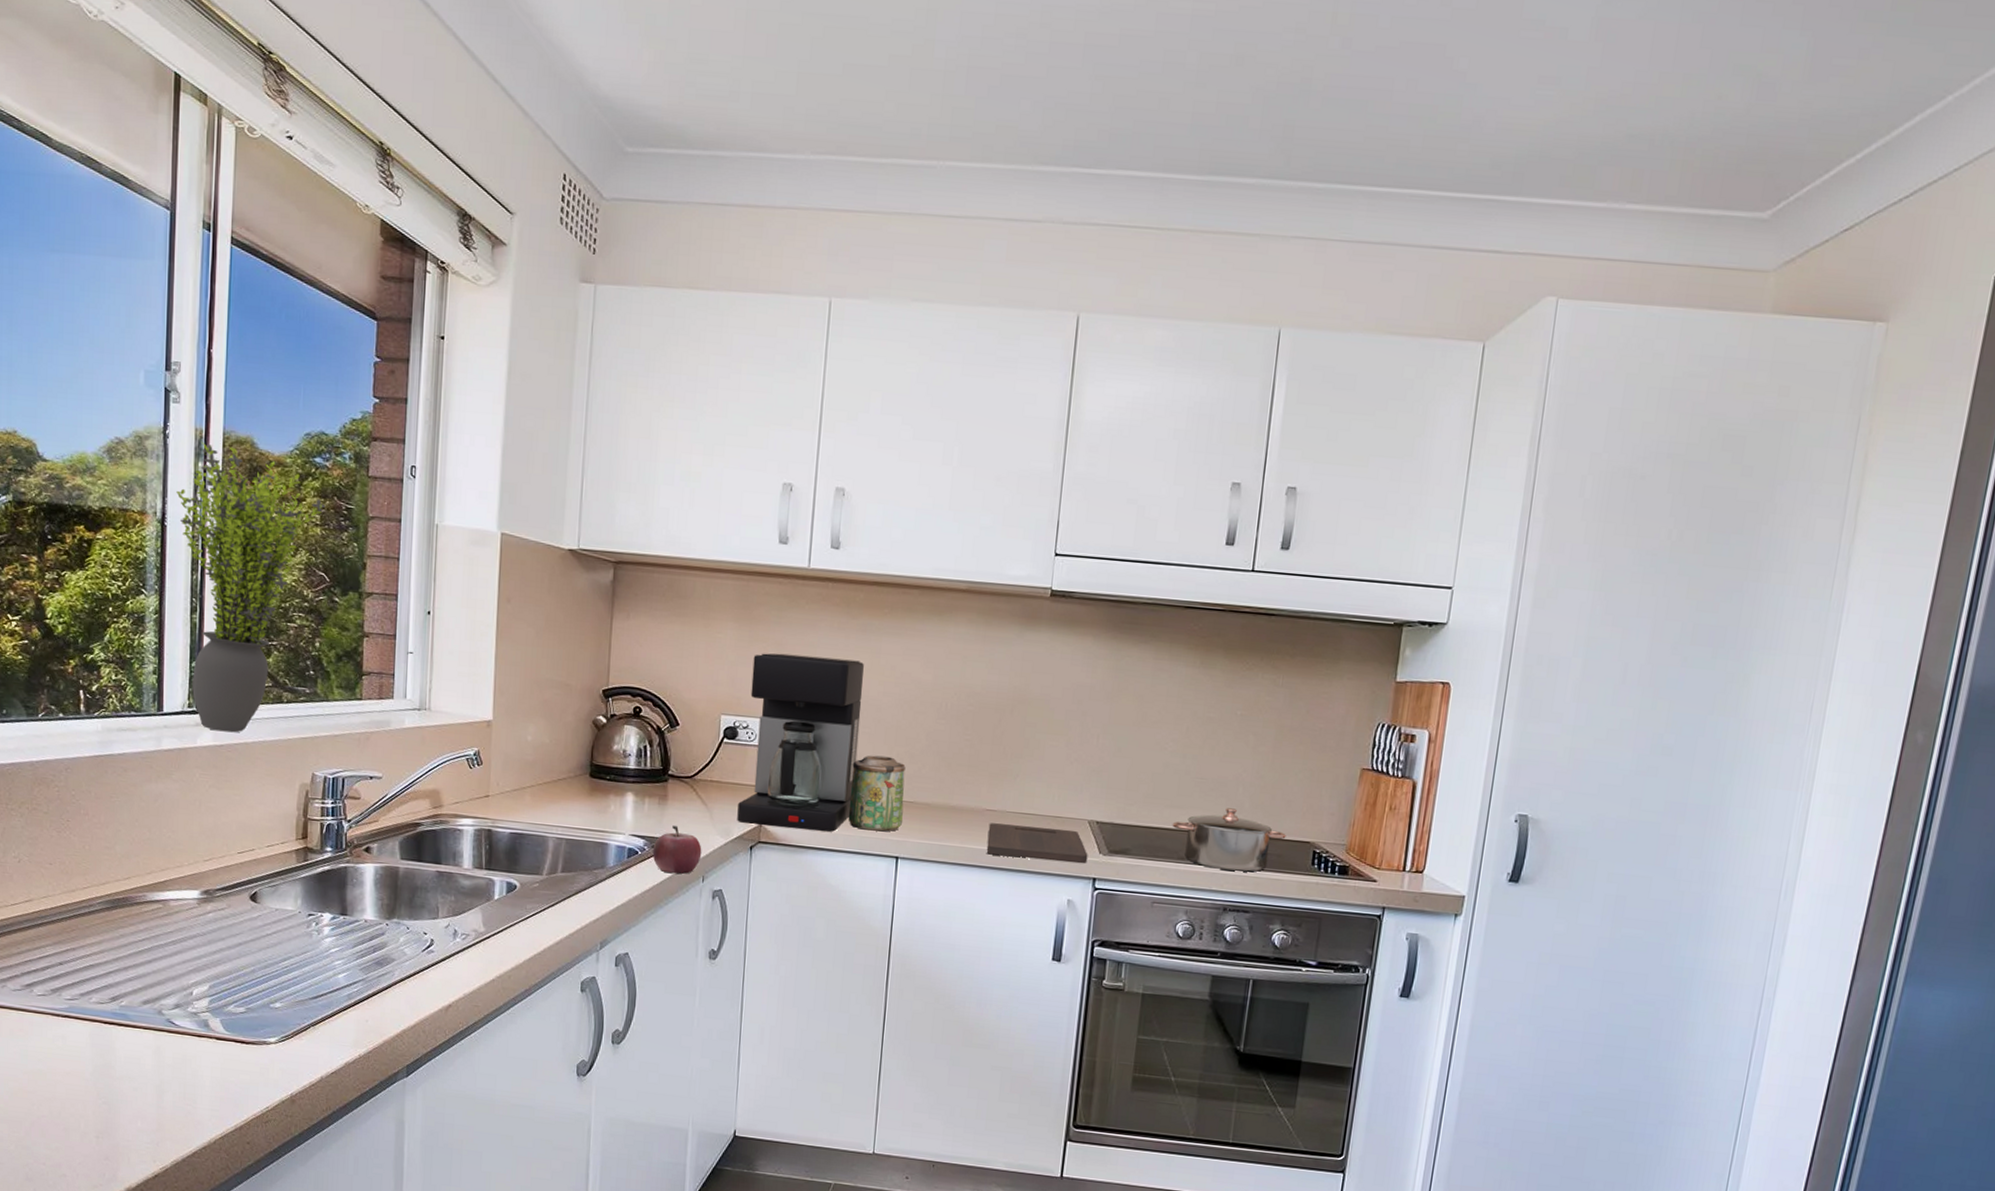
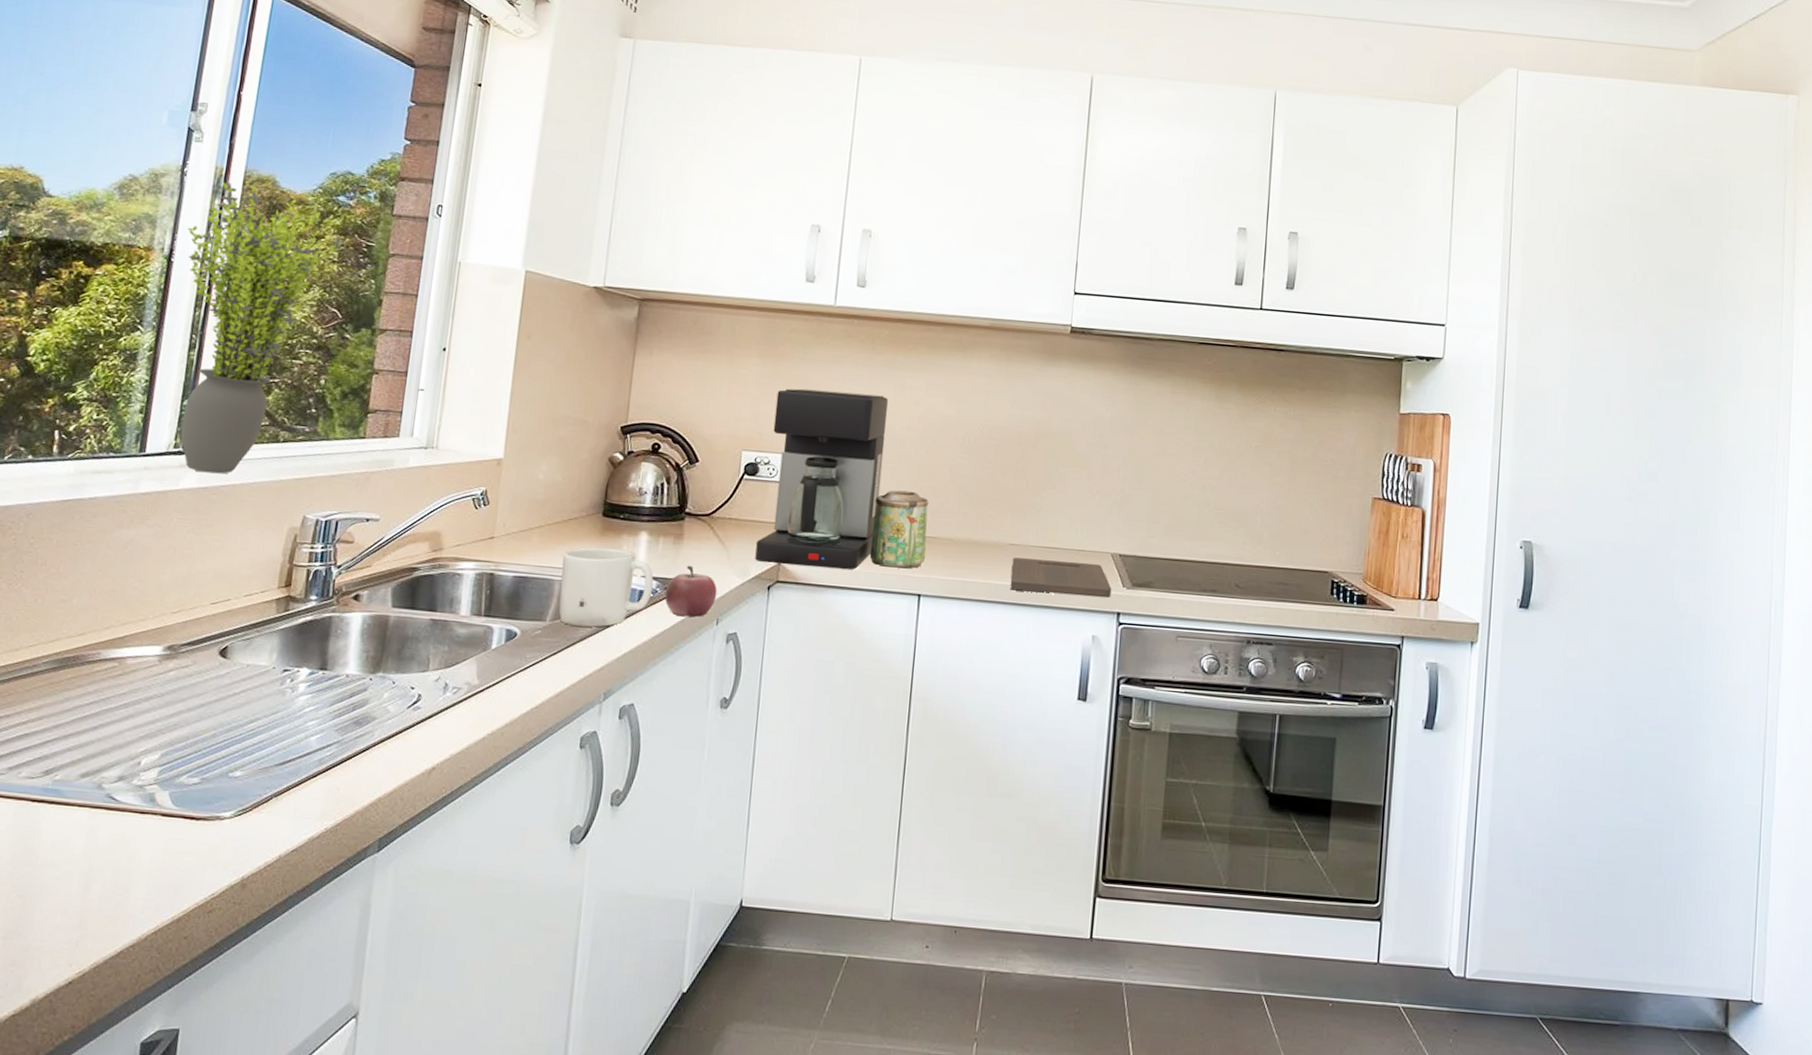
mug: none [553,806,642,882] -> present [558,547,654,628]
cooking pot: present [1172,808,1286,872] -> none [1193,538,1305,603]

